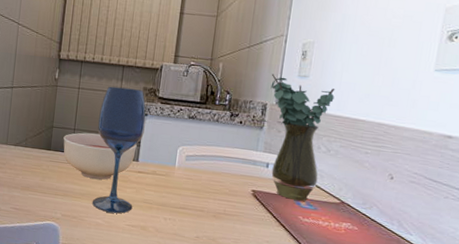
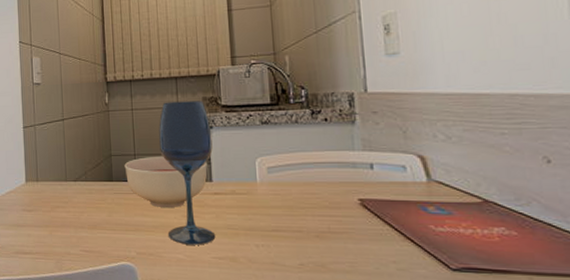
vase: present [270,73,335,201] -> none [351,57,444,205]

